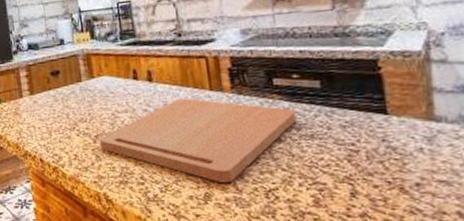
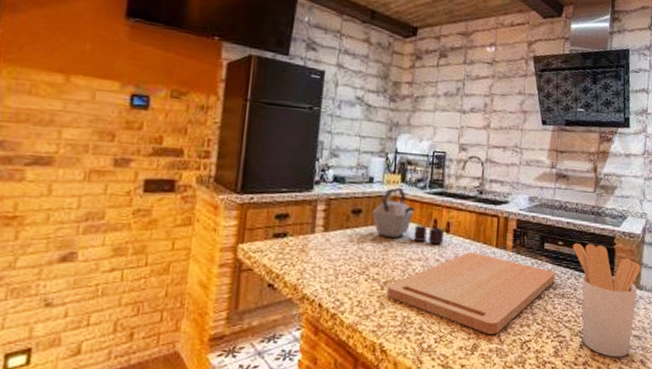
kettle: none [69,43,147,95] -> present [372,187,444,245]
utensil holder: none [314,71,435,208] -> present [573,243,641,358]

